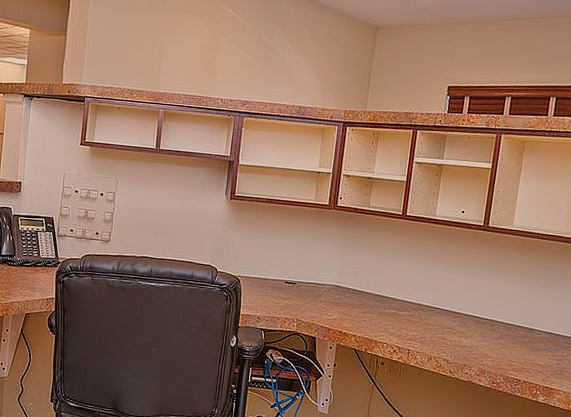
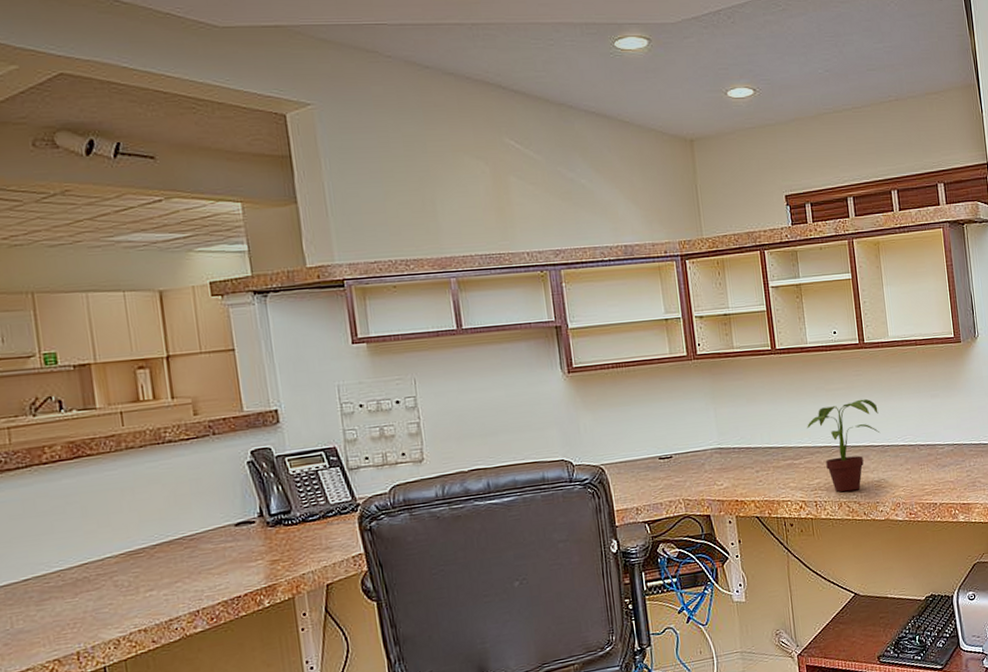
potted plant: none [416,273,486,350] -> present [806,398,881,492]

